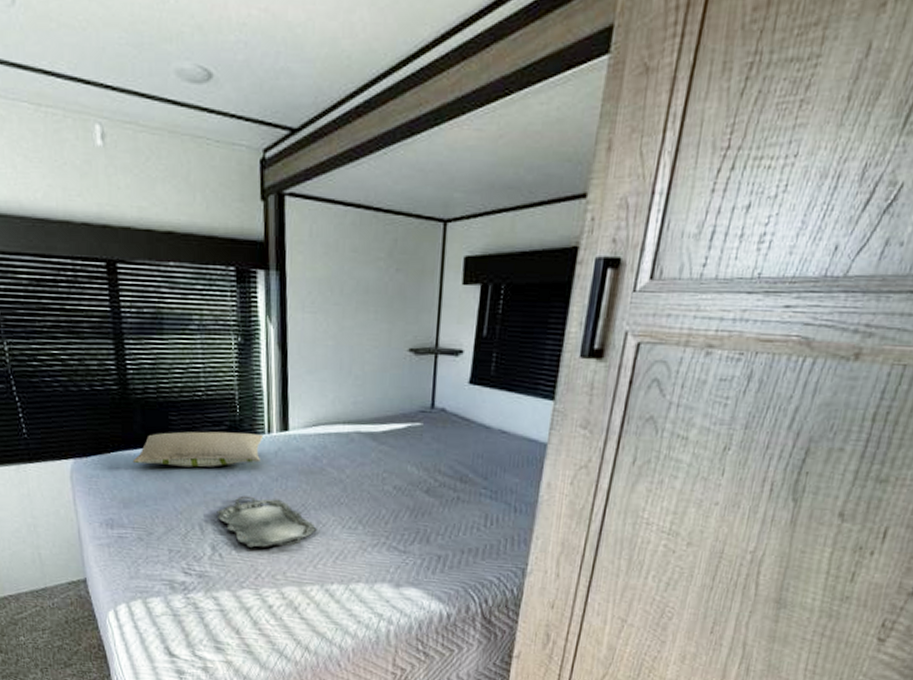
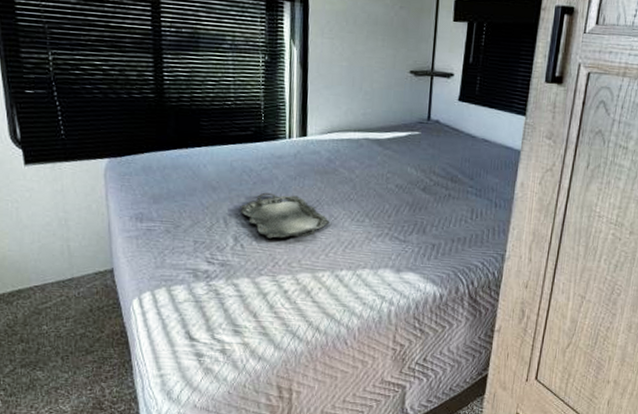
pillow: present [132,431,264,468] -> none [164,135,285,168]

